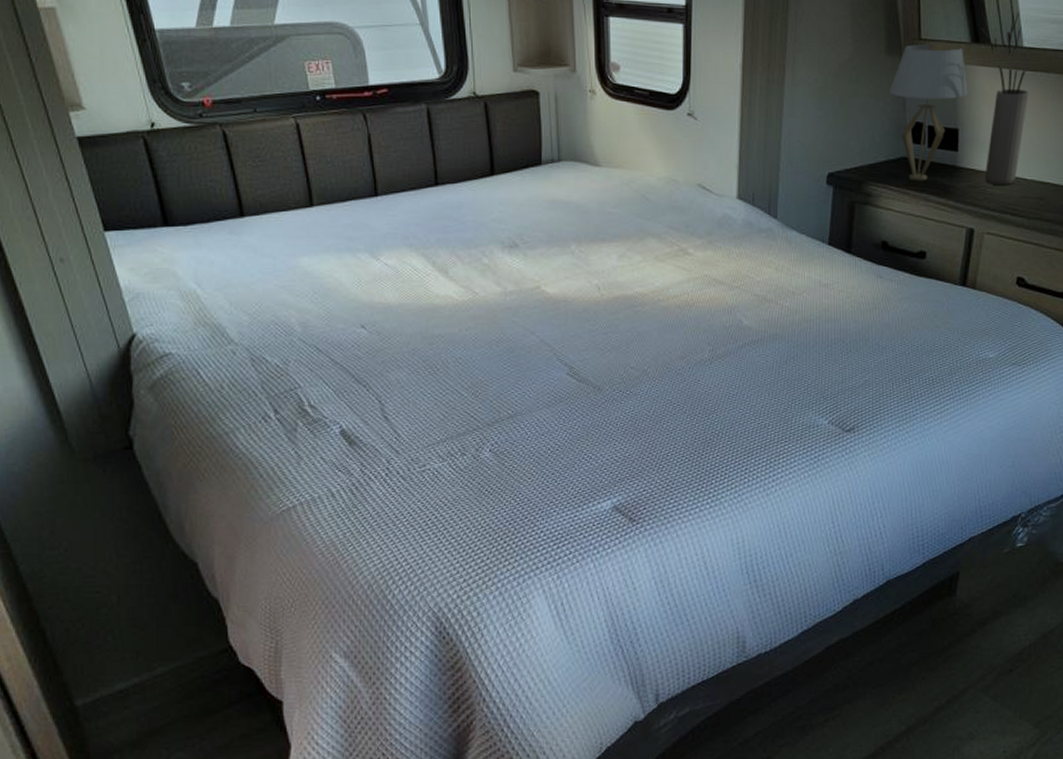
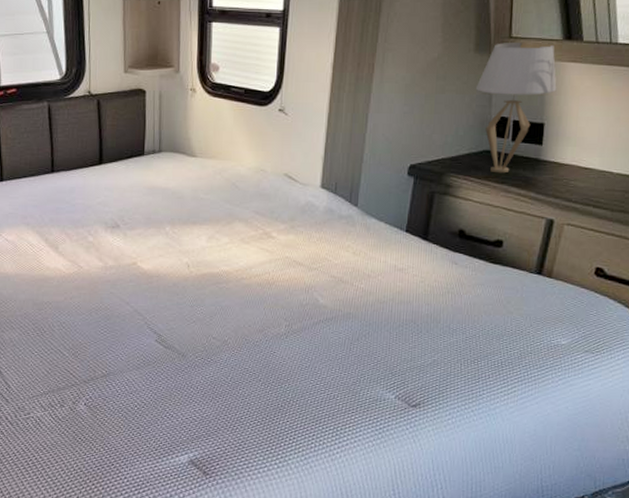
vase: present [981,12,1029,186] -> none [568,9,621,179]

